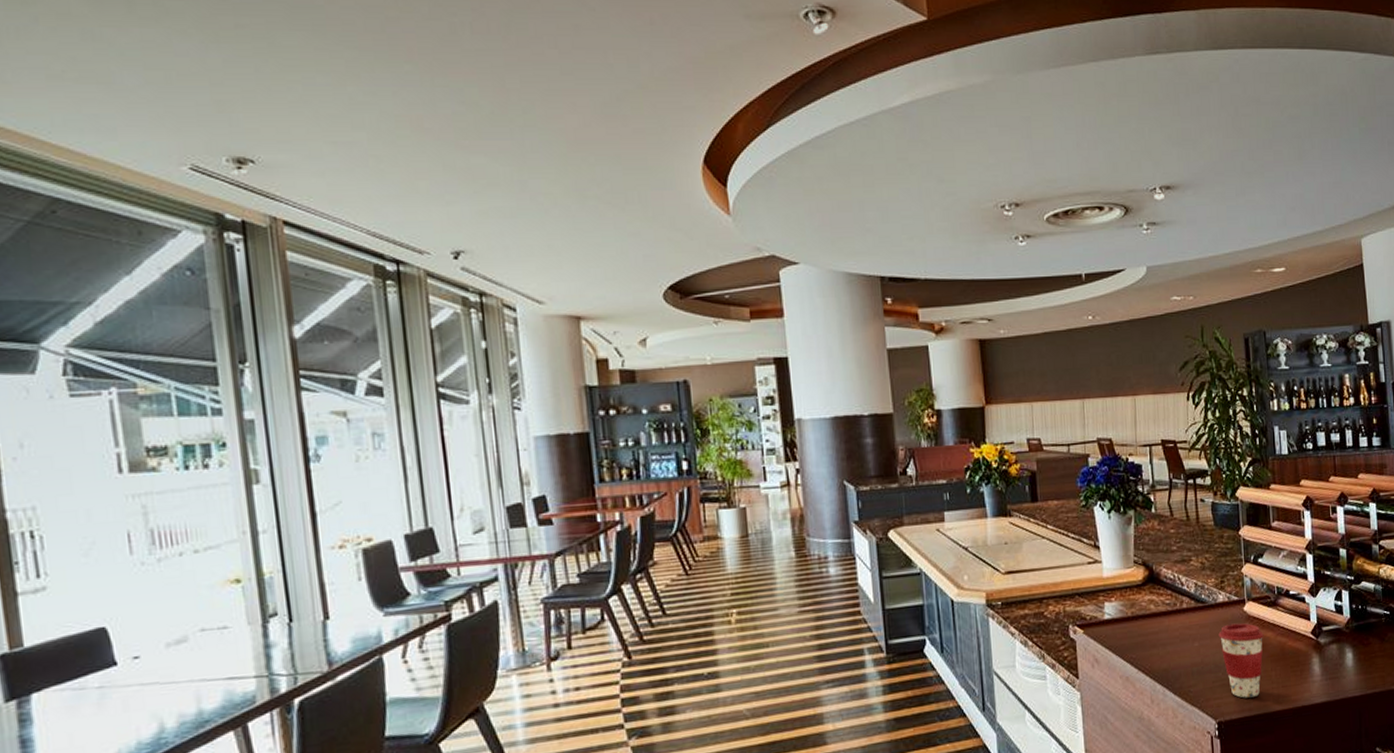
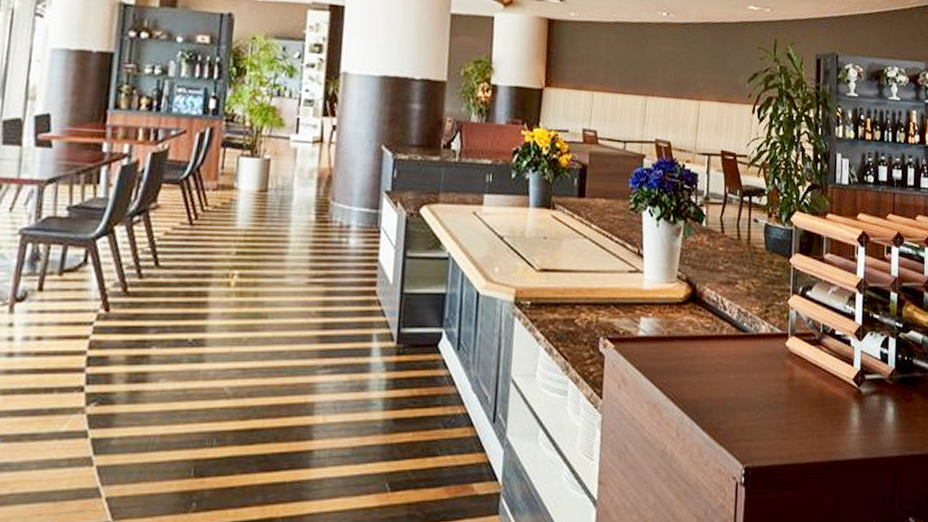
coffee cup: present [1218,622,1264,698] -> none [756,359,804,444]

